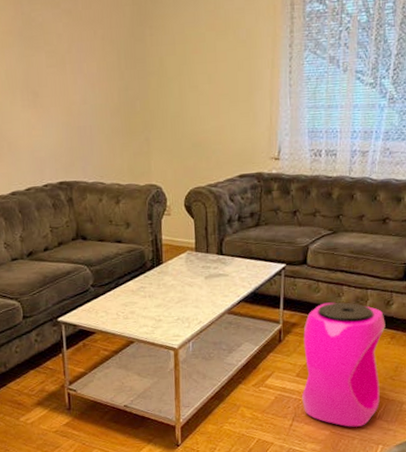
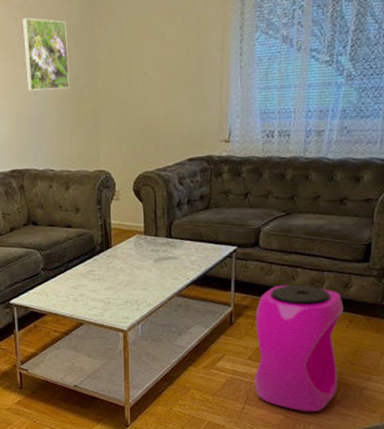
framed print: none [71,24,120,100] -> present [22,18,70,91]

